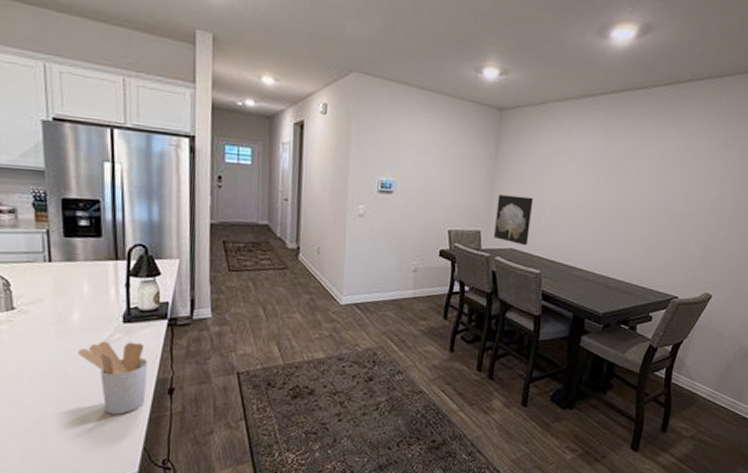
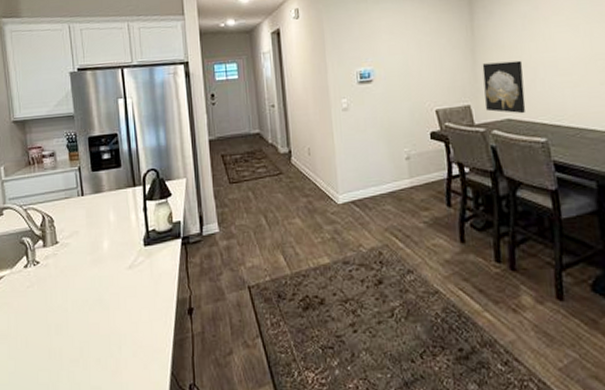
utensil holder: present [78,341,147,415] -> none [110,264,169,339]

